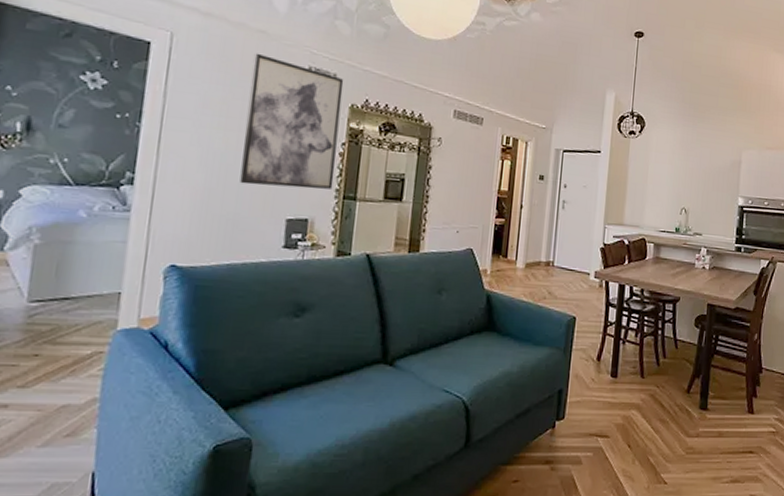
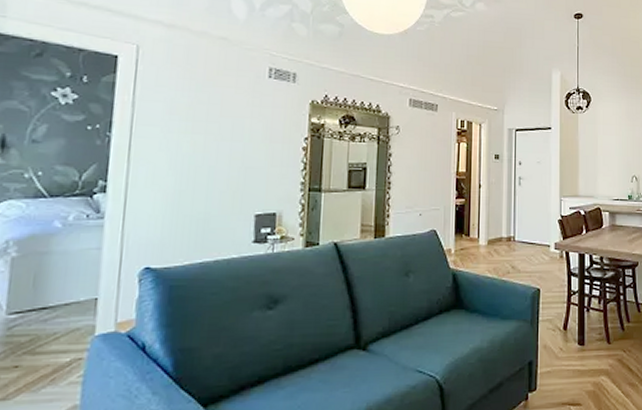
wall art: present [240,52,344,190] -> none [208,58,304,184]

